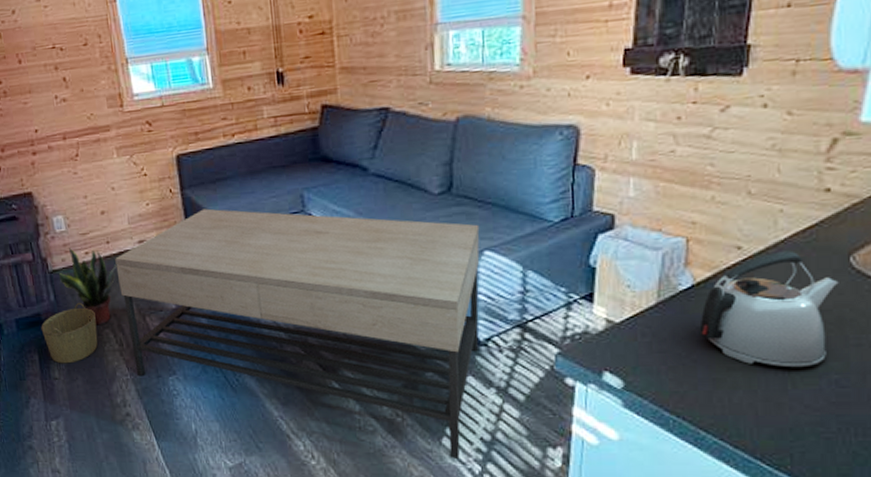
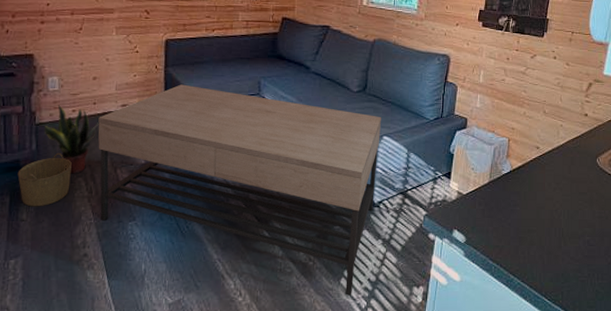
kettle: present [699,250,839,368] -> none [513,152,591,231]

